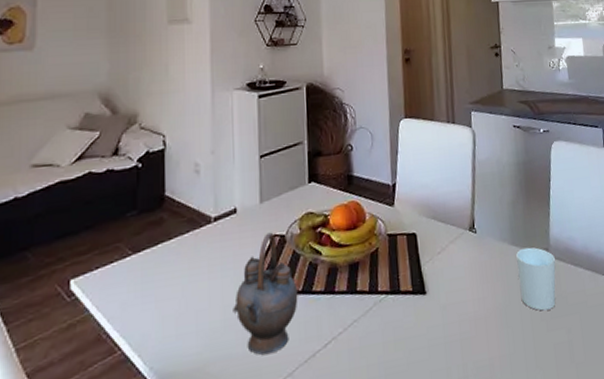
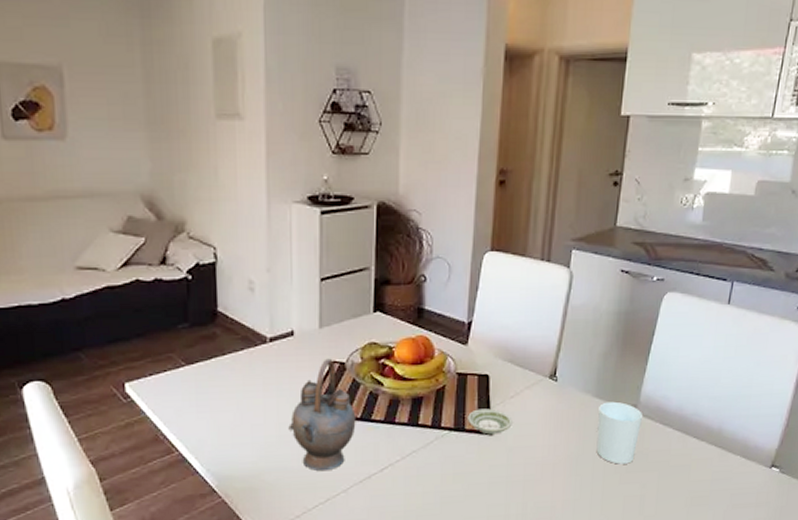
saucer: none [401,267,443,295] -> present [468,408,513,435]

